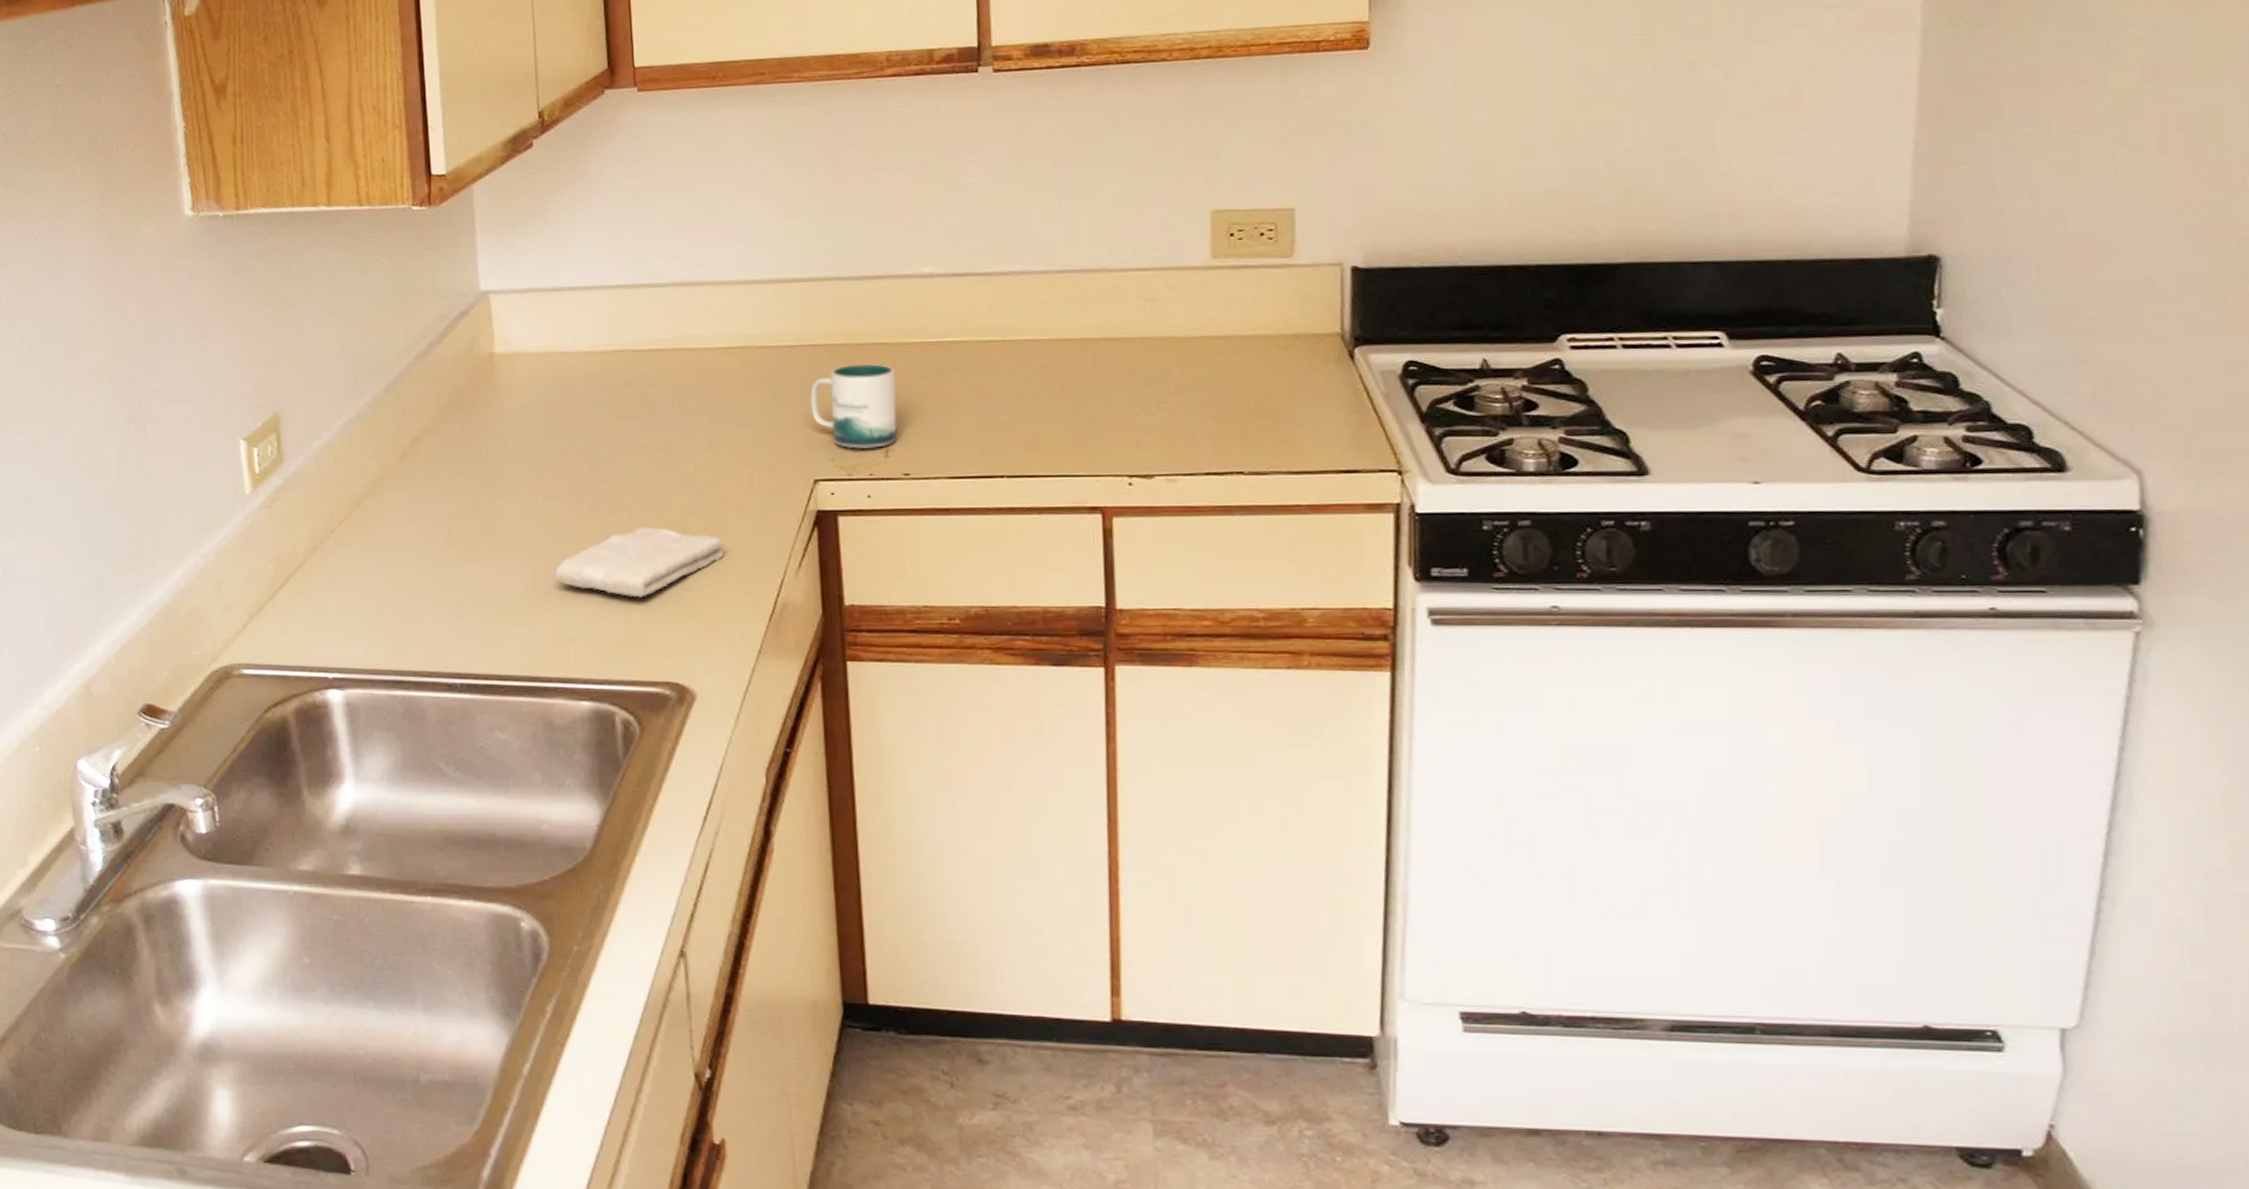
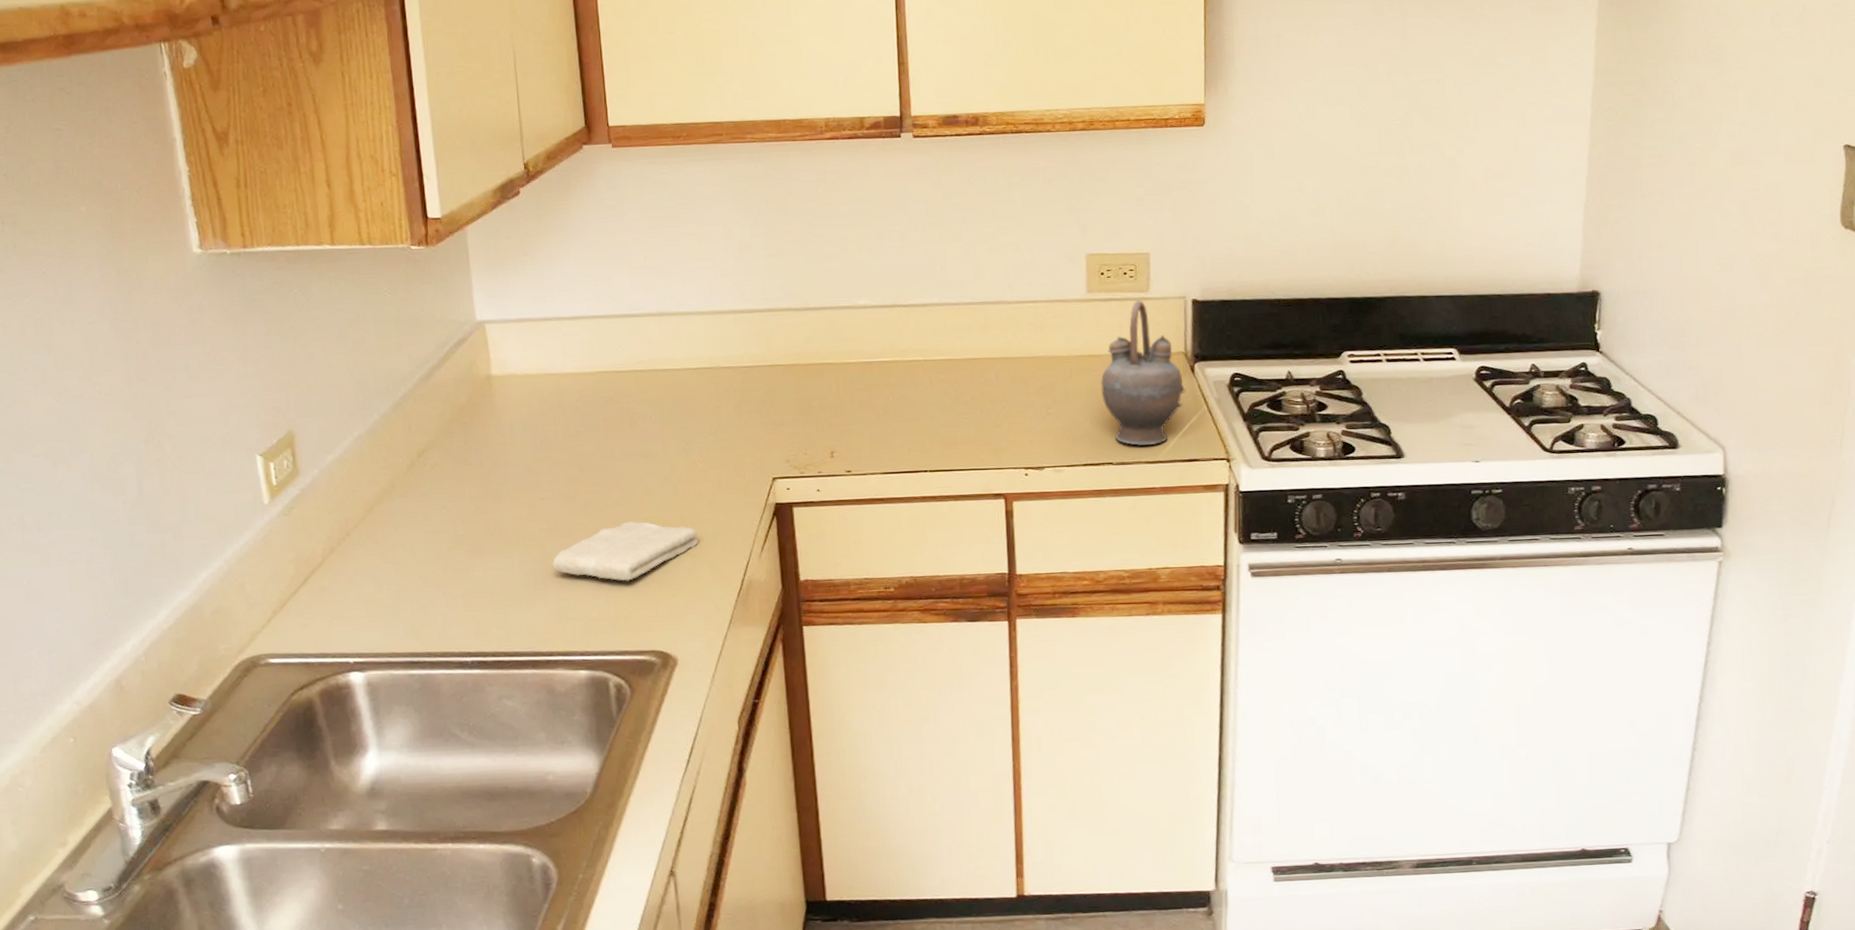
mug: present [810,364,897,449] -> none [768,381,840,451]
teapot: none [1229,268,1343,452] -> present [1101,300,1186,447]

